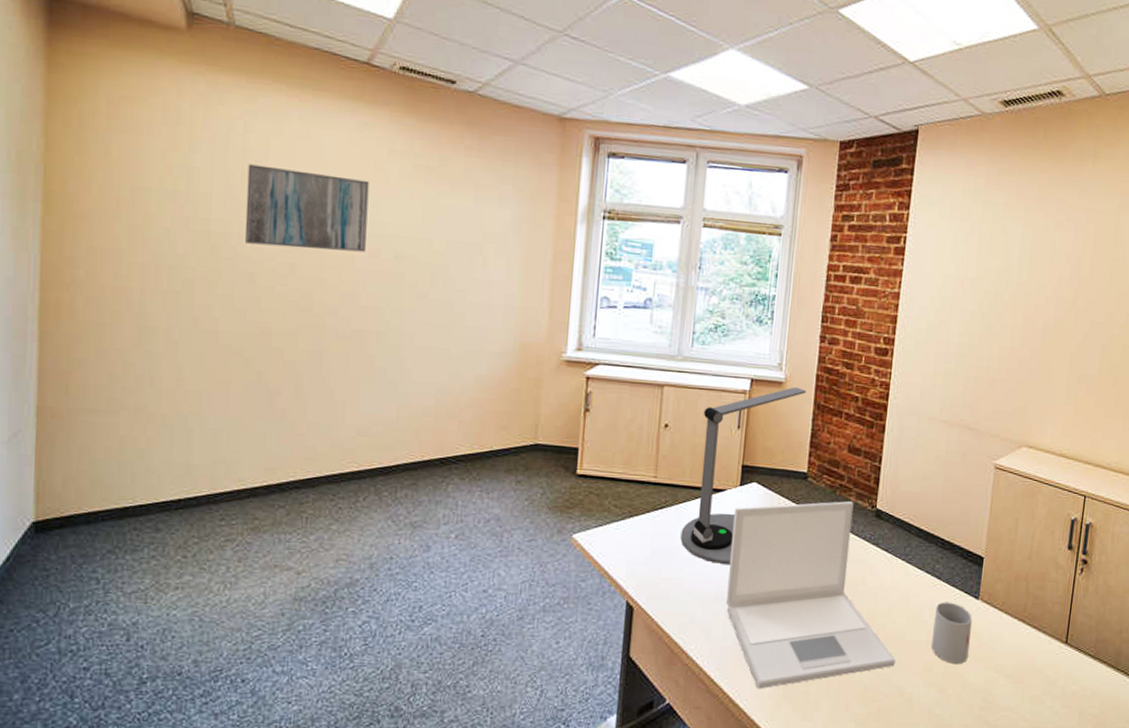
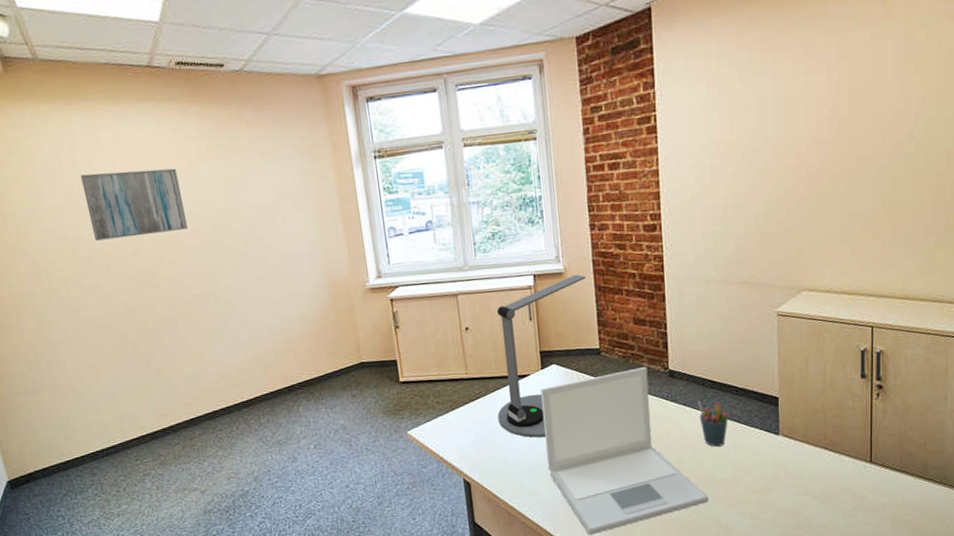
pen holder: none [899,548,931,604] -> present [697,401,729,447]
mug: present [932,602,972,665] -> none [739,441,776,494]

